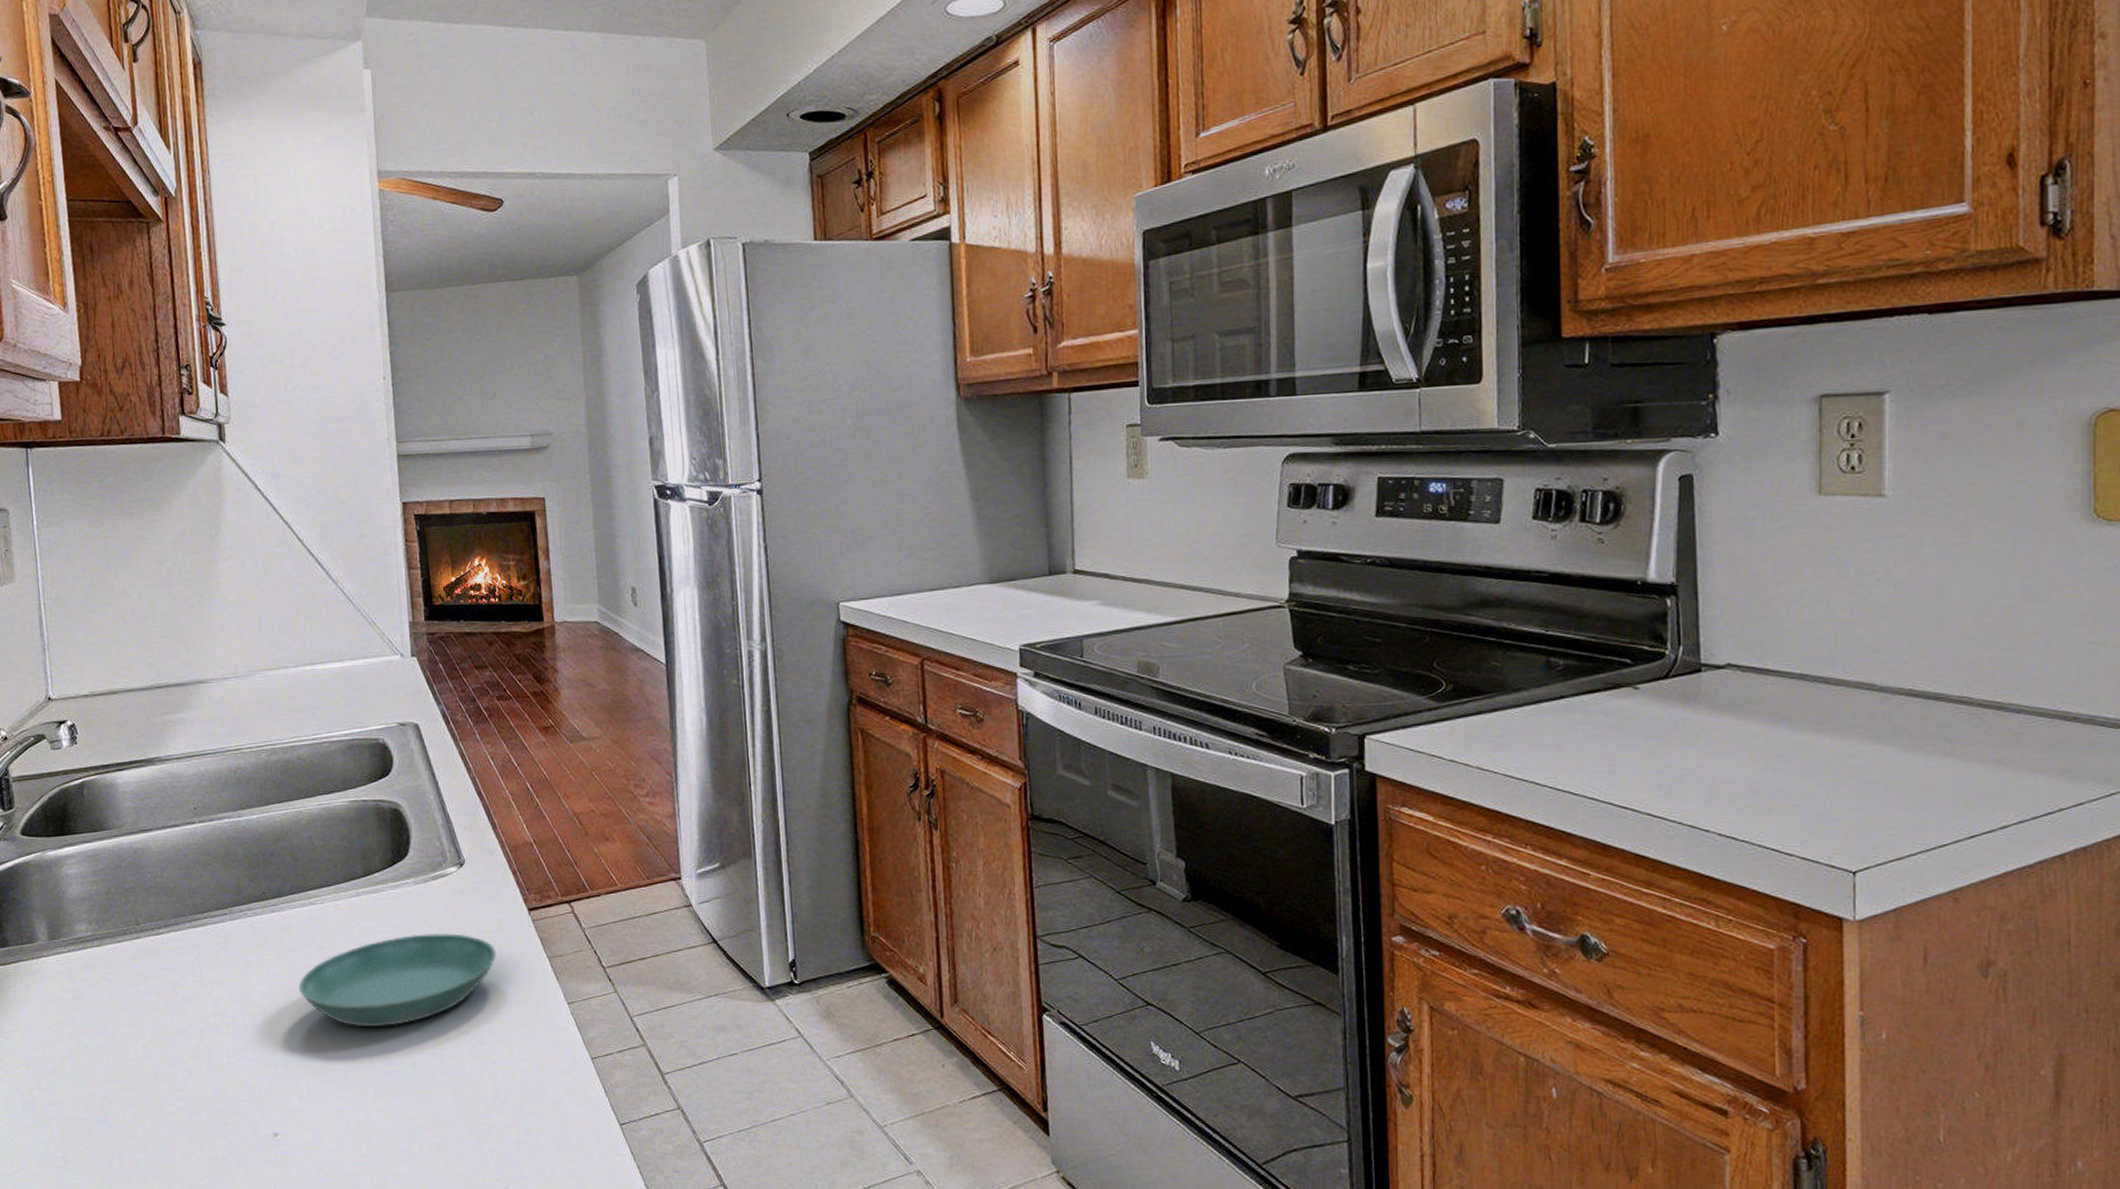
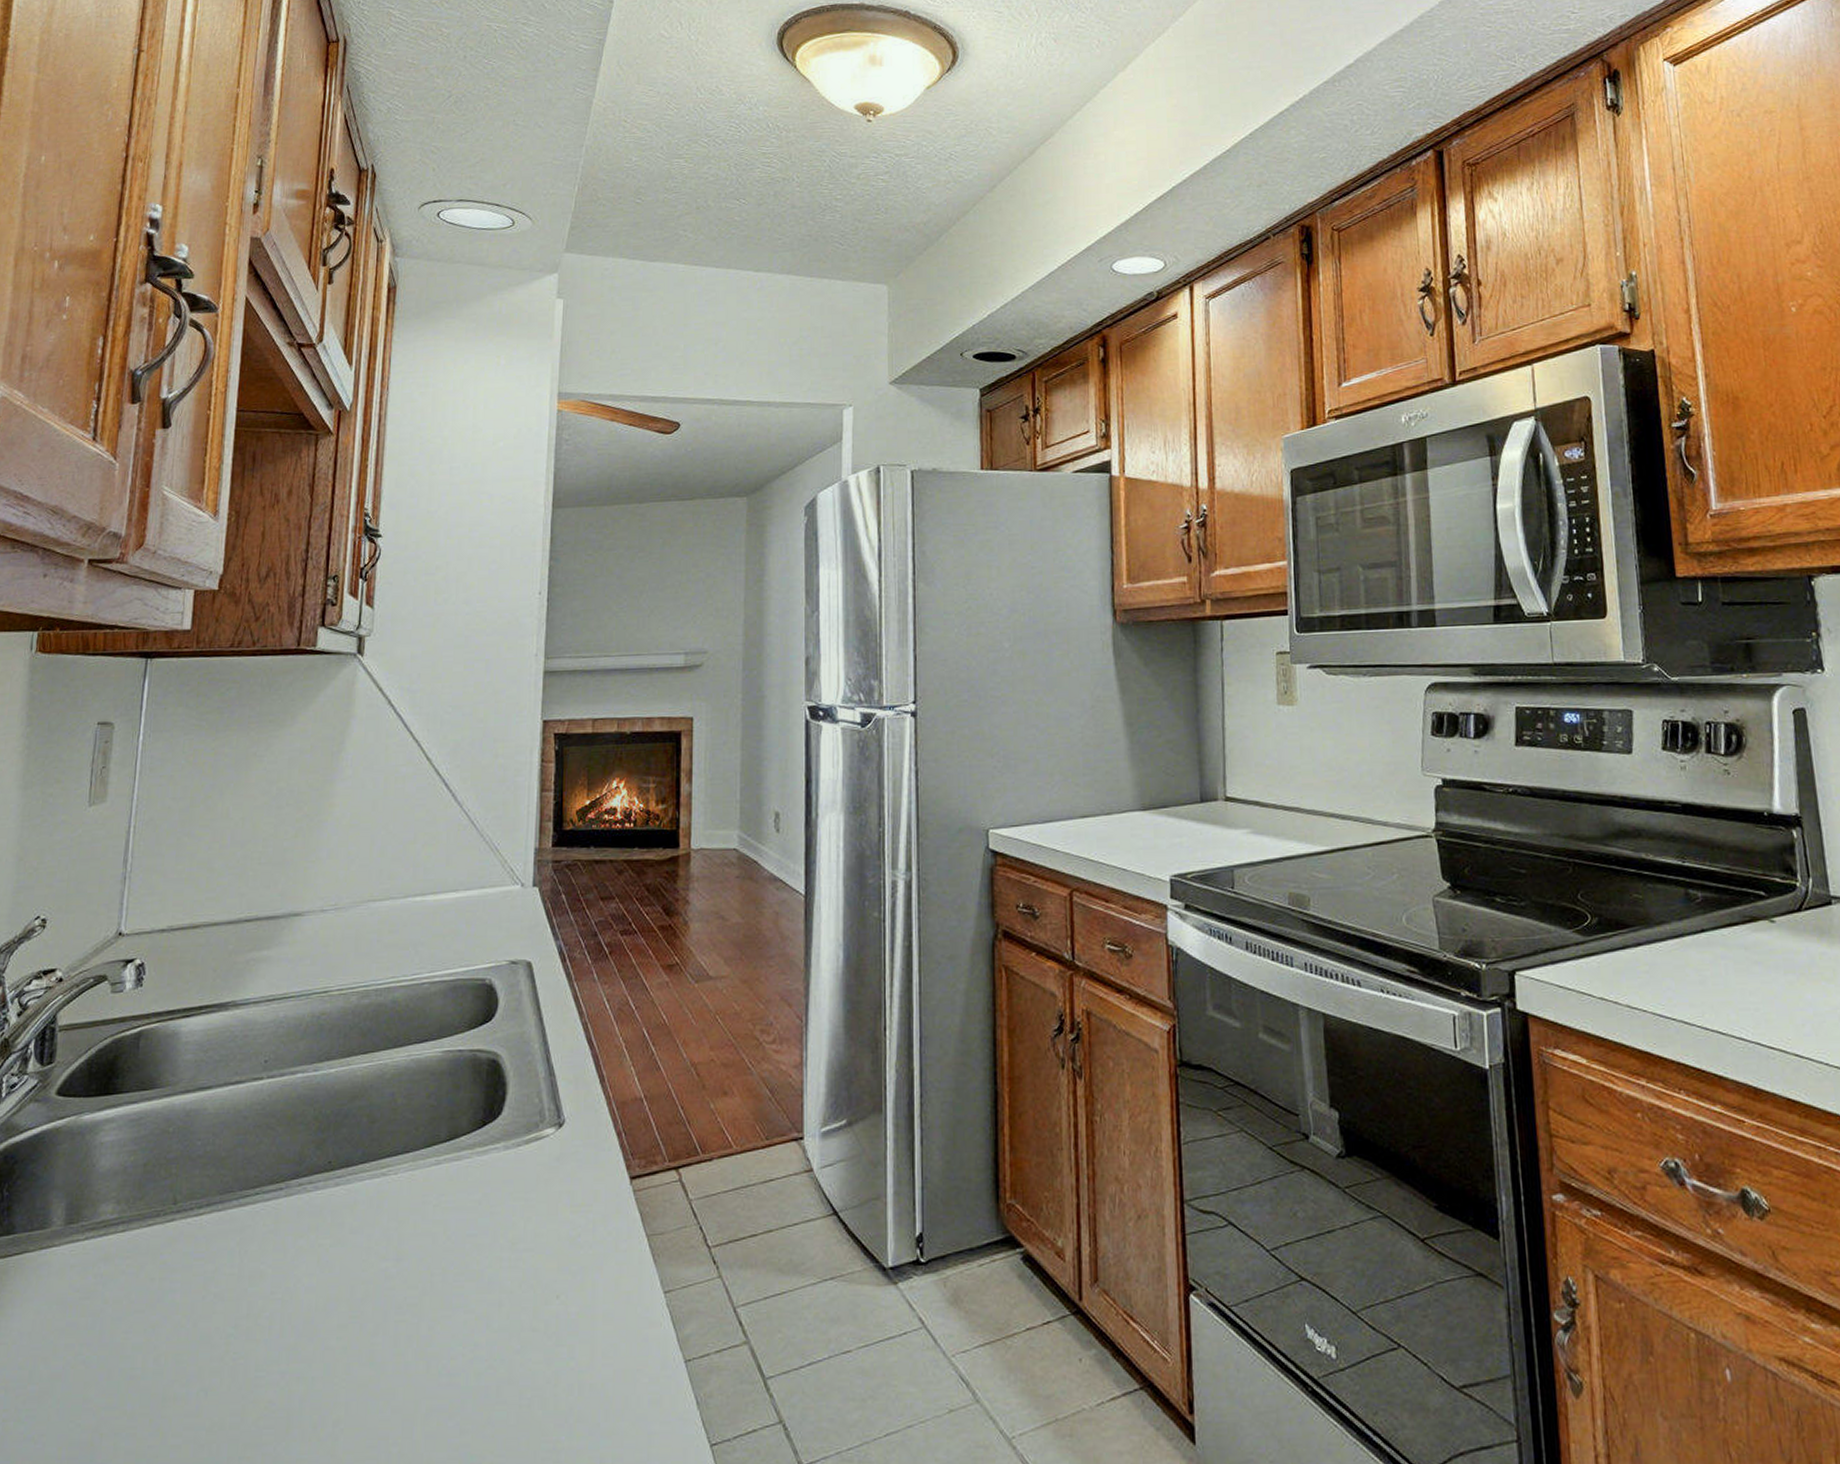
saucer: present [298,933,497,1028] -> none [353,1208,589,1328]

